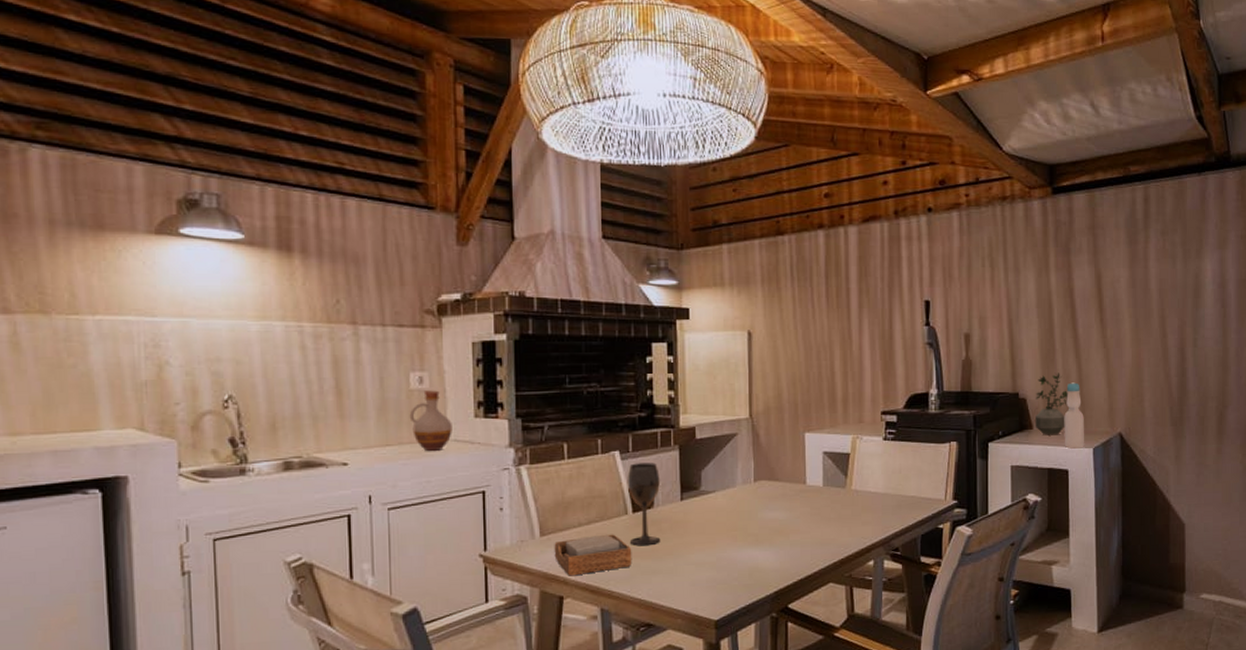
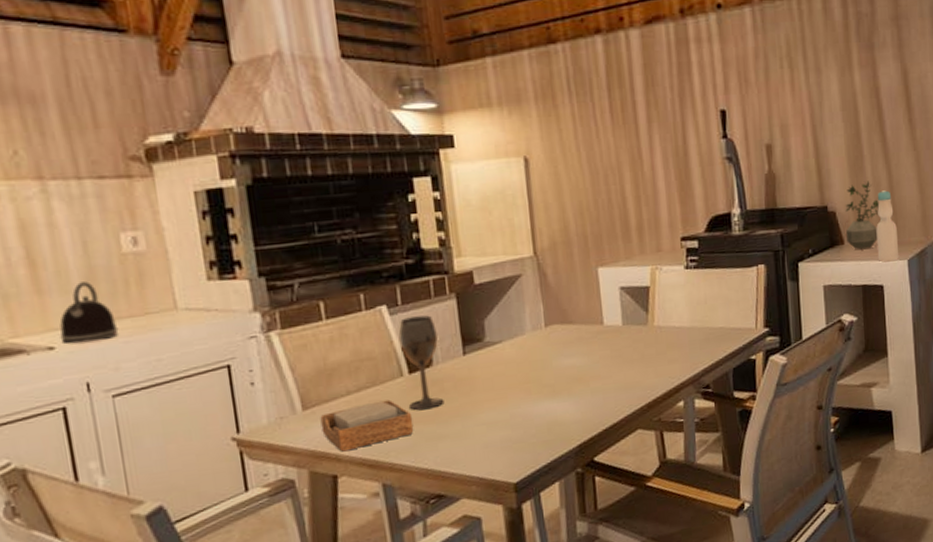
kettle: none [353,411,400,462] -> present [59,281,119,345]
jug: present [409,390,452,451] -> none [125,252,182,324]

